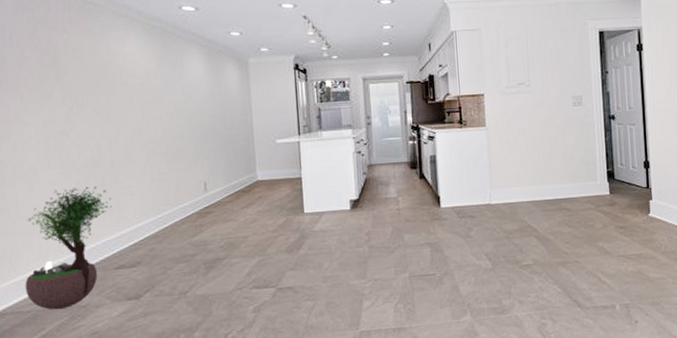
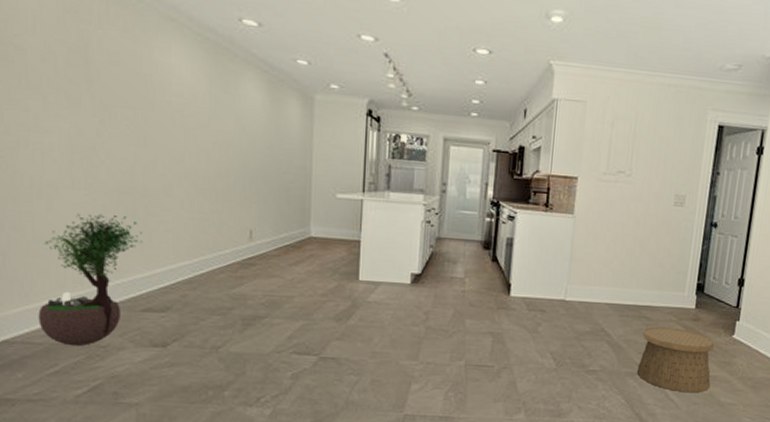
basket: none [567,215,638,274] -> present [636,327,714,393]

